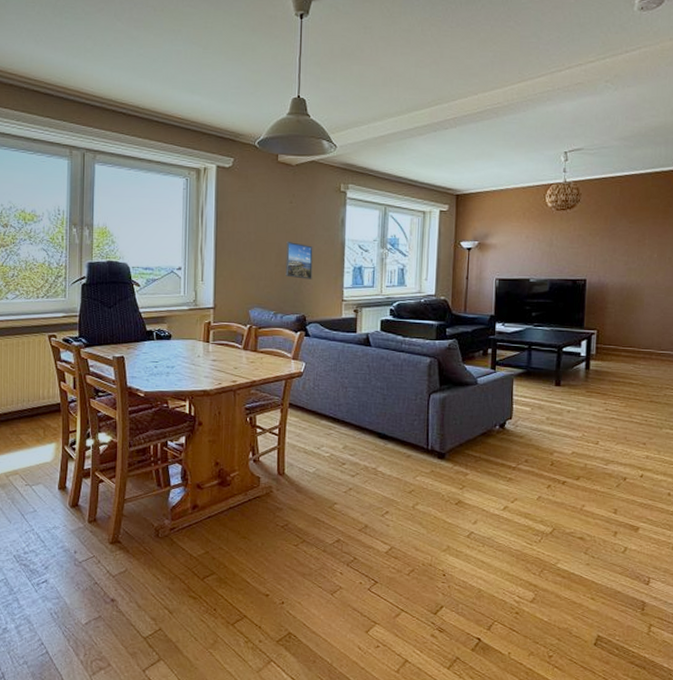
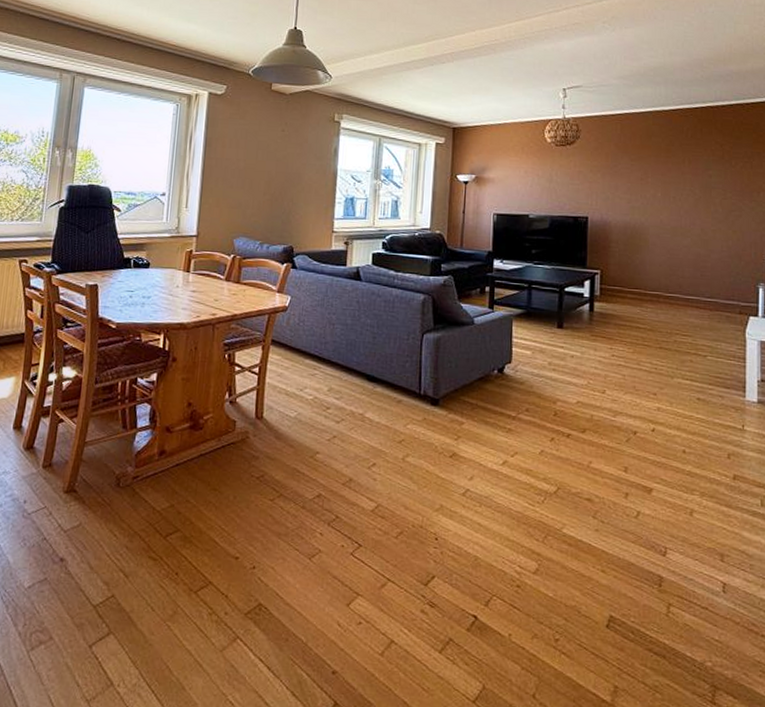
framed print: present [285,241,313,280] -> none [274,169,304,209]

